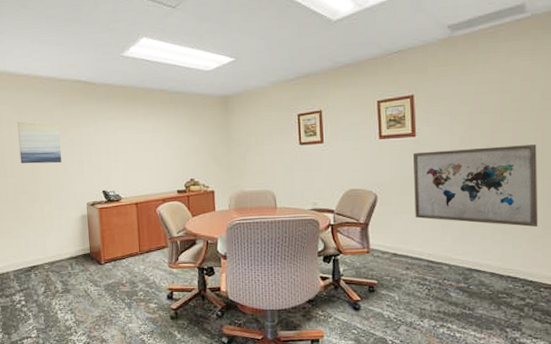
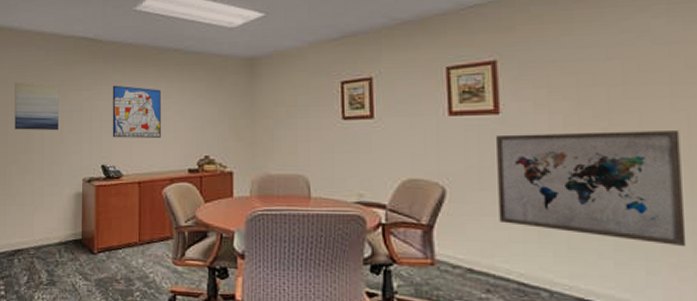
wall art: none [107,122,153,168] -> present [112,85,161,138]

